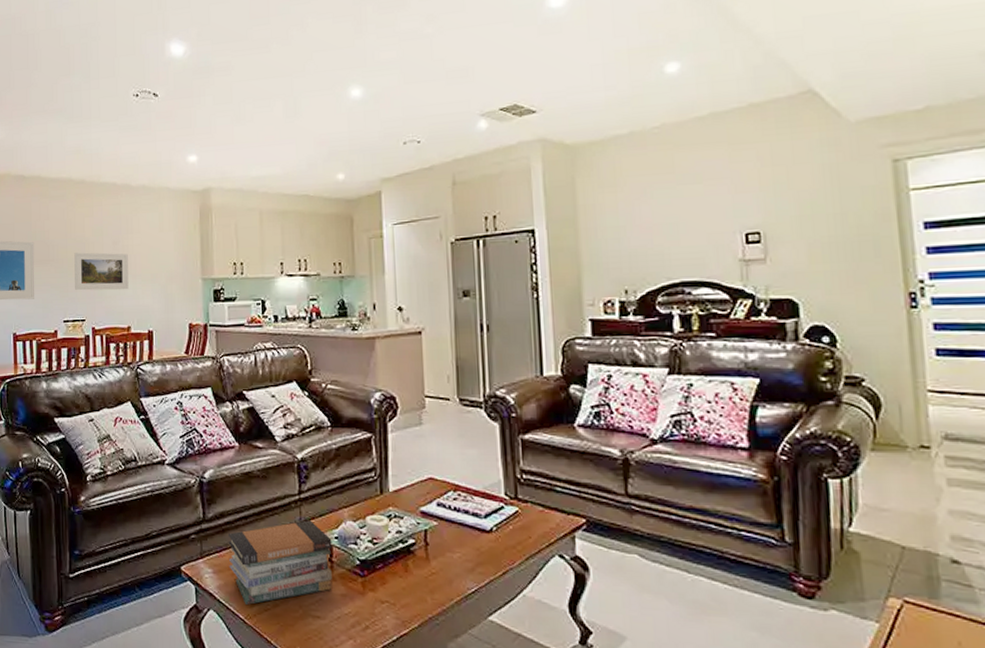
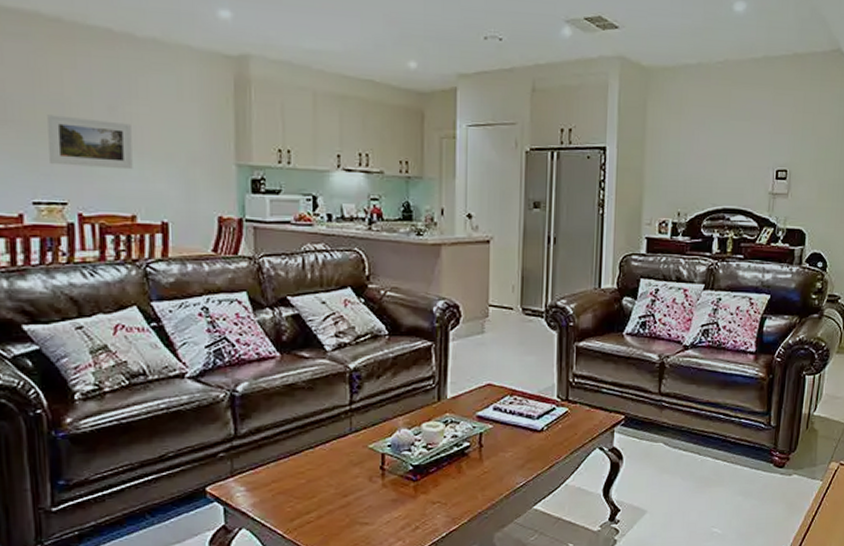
book stack: present [229,520,332,605] -> none [265,430,384,519]

